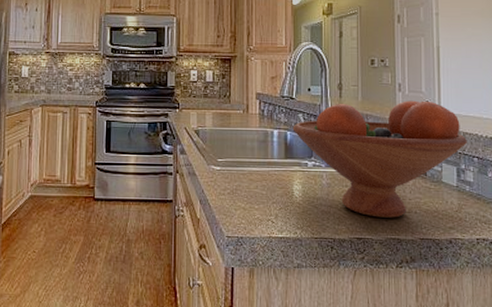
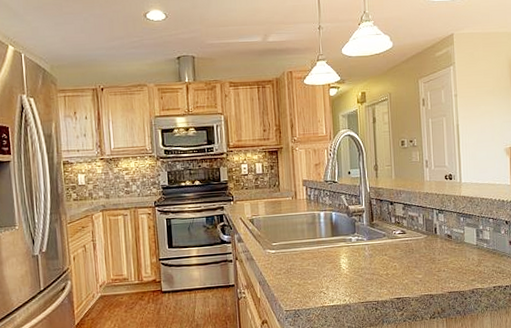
fruit bowl: present [292,100,467,218] -> none [336,173,484,279]

